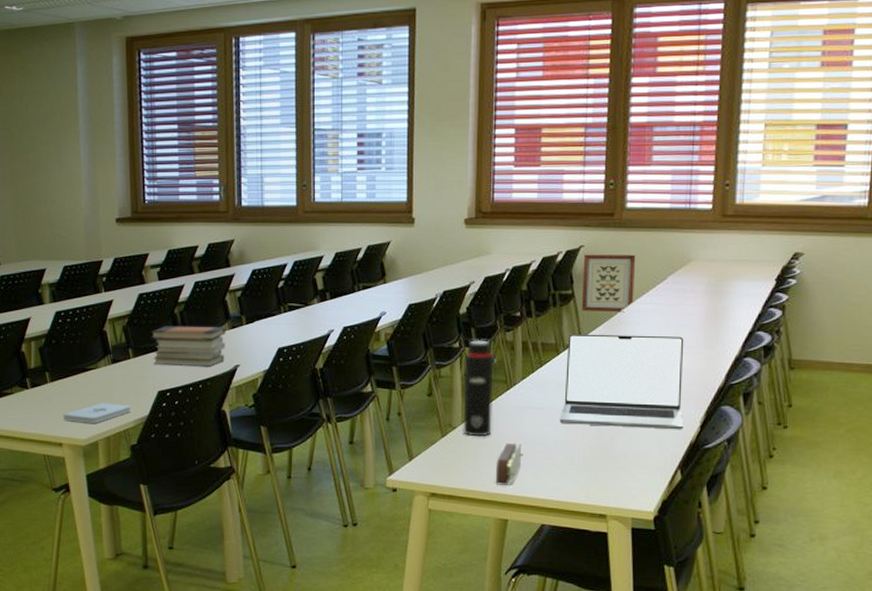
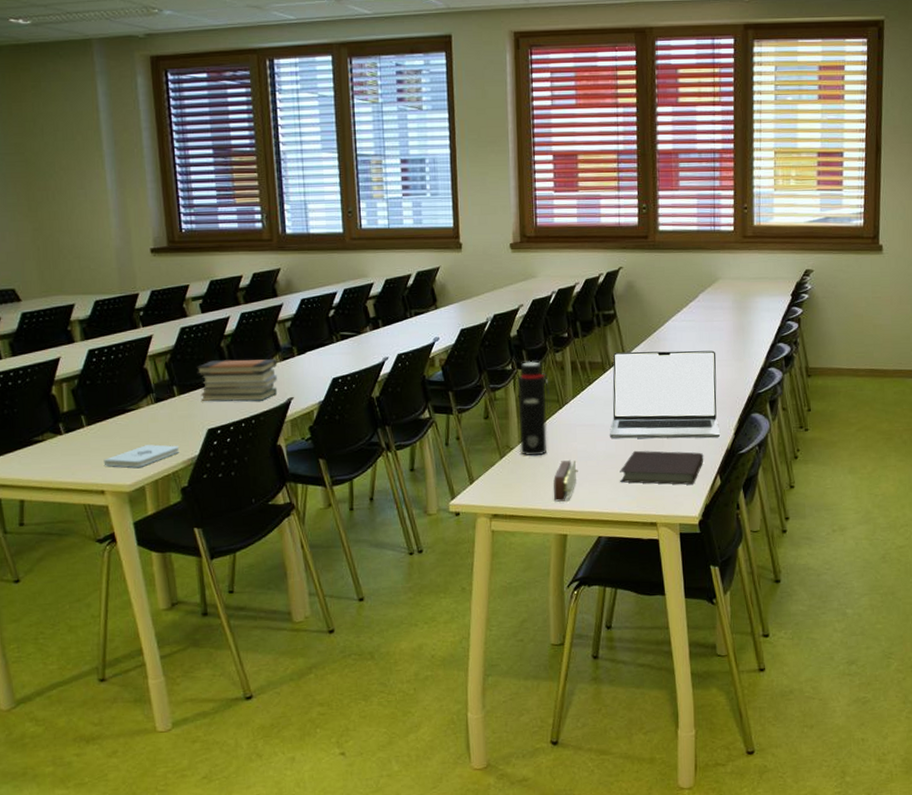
notebook: none [568,437,664,478] -> present [620,450,704,485]
wall art: present [581,254,636,313] -> none [622,274,670,330]

